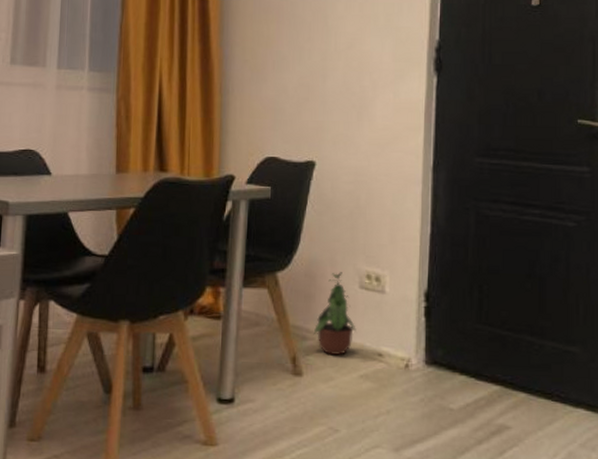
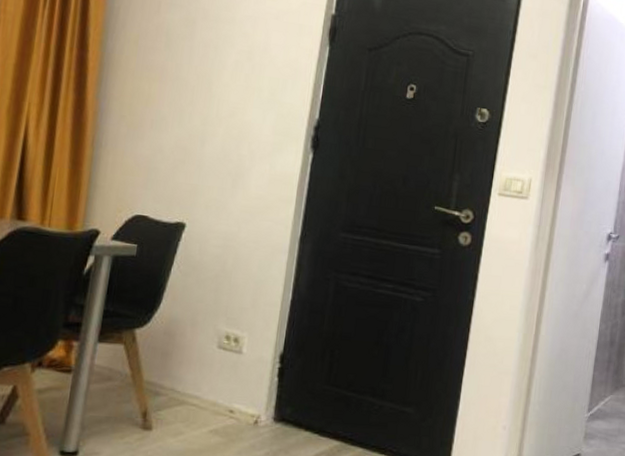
potted plant: present [313,272,356,355] -> none [167,332,211,411]

